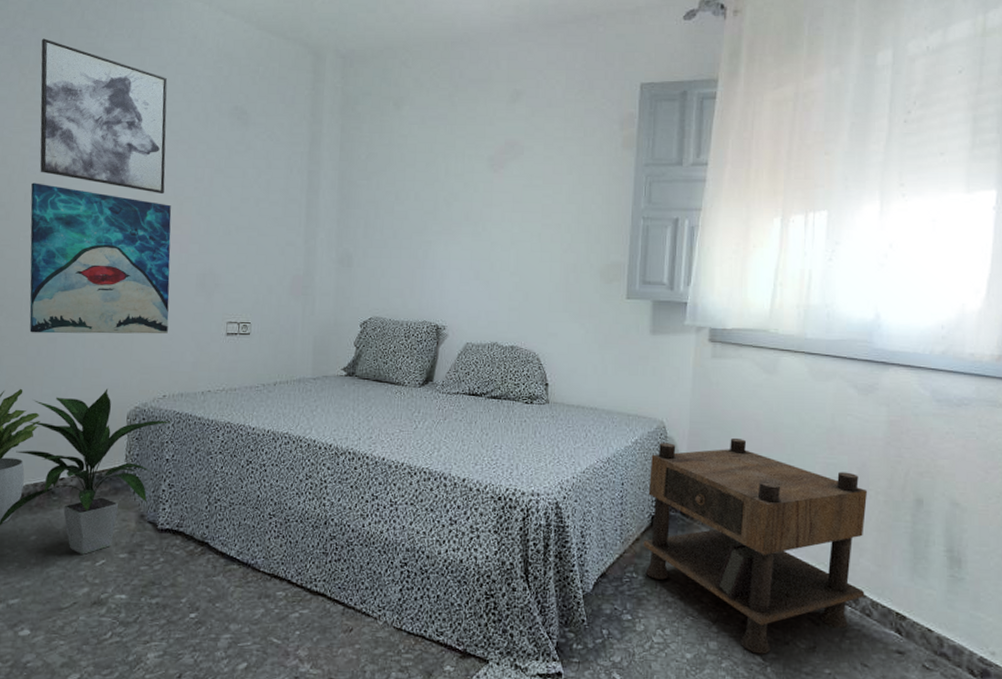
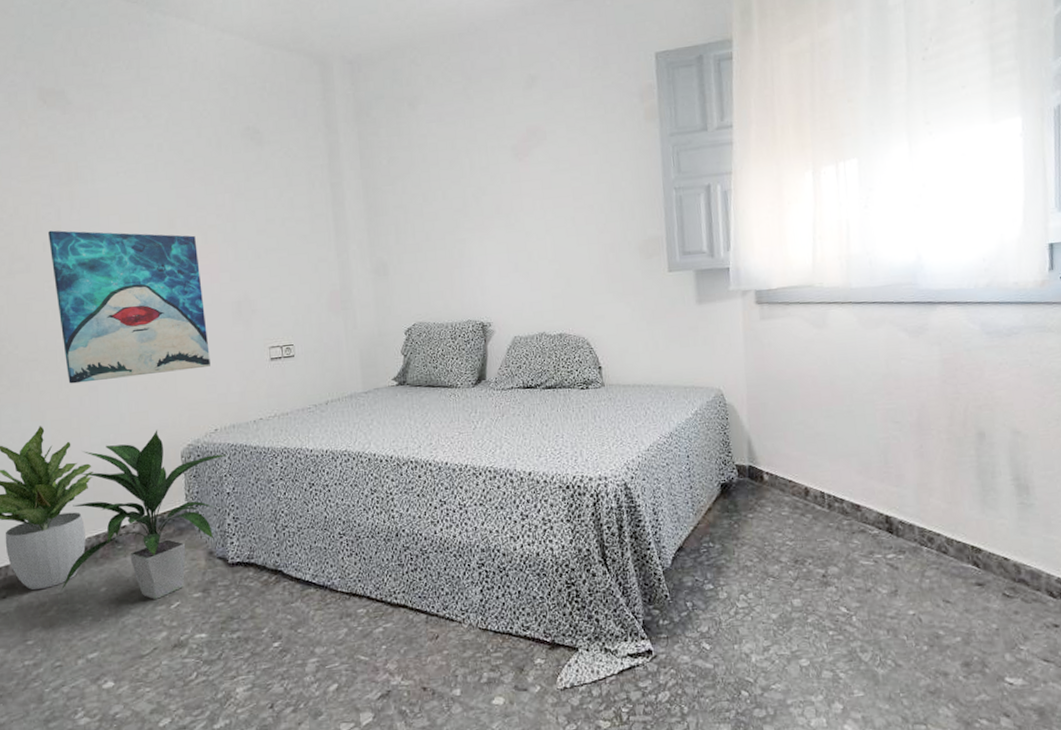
wall art: present [40,38,168,195] -> none [37,81,186,226]
nightstand: present [643,439,868,654] -> none [713,396,939,605]

